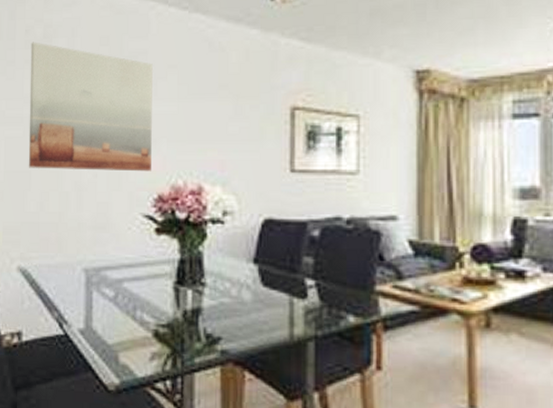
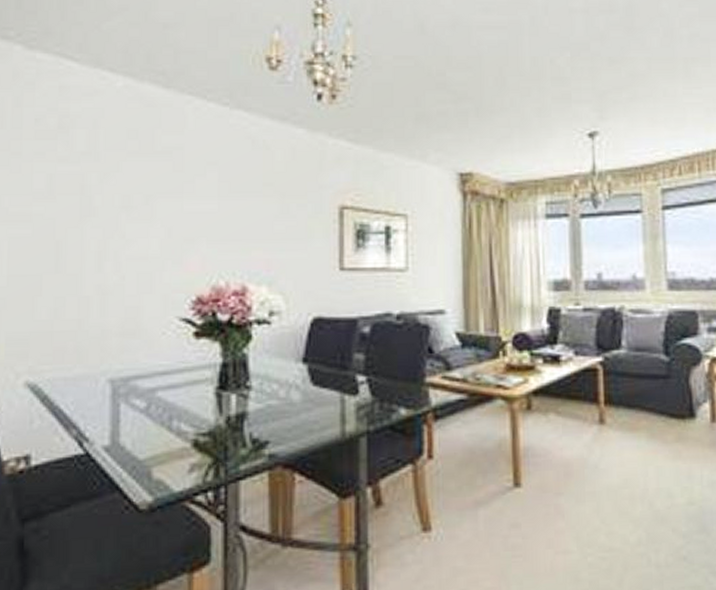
wall art: present [28,42,153,172] -> none [38,132,190,273]

